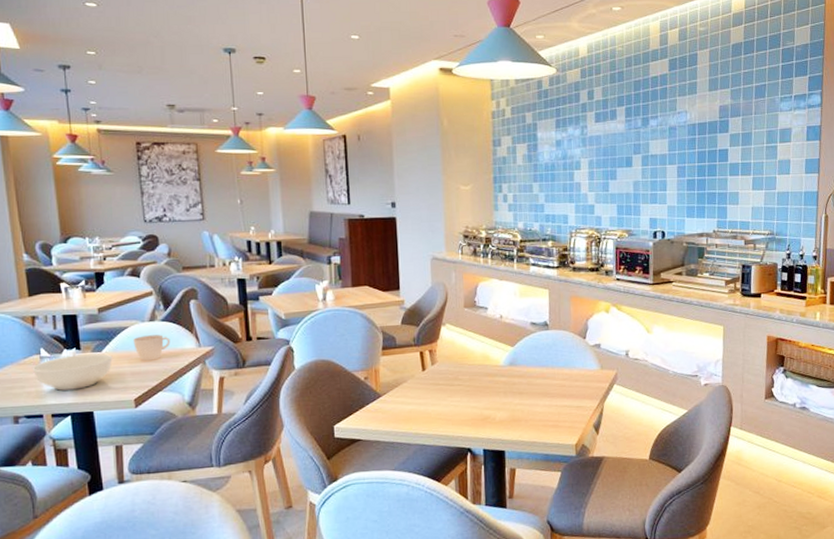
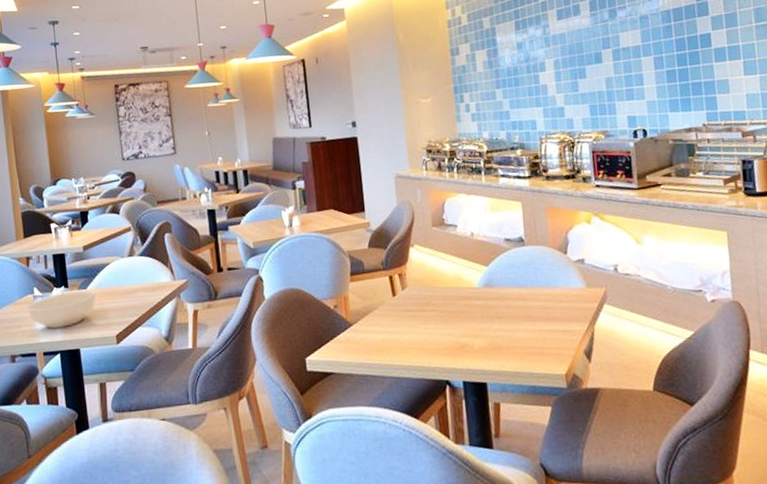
cup: present [133,334,171,361] -> none [114,269,148,297]

